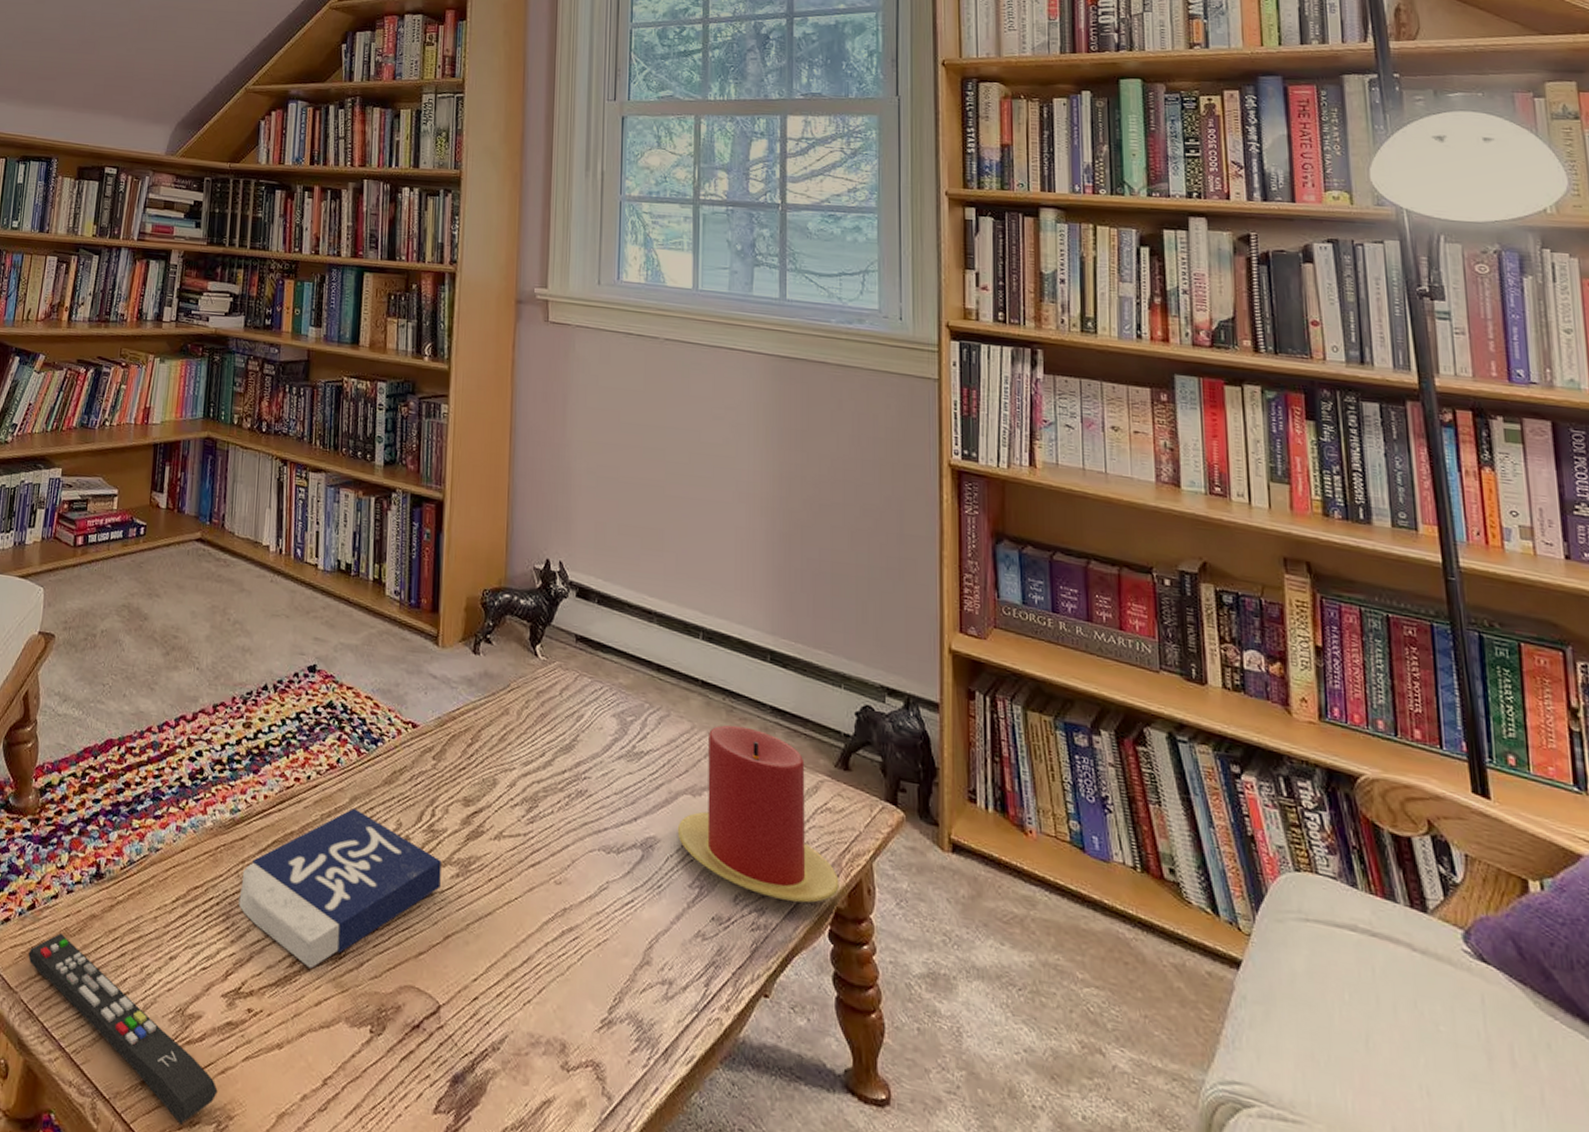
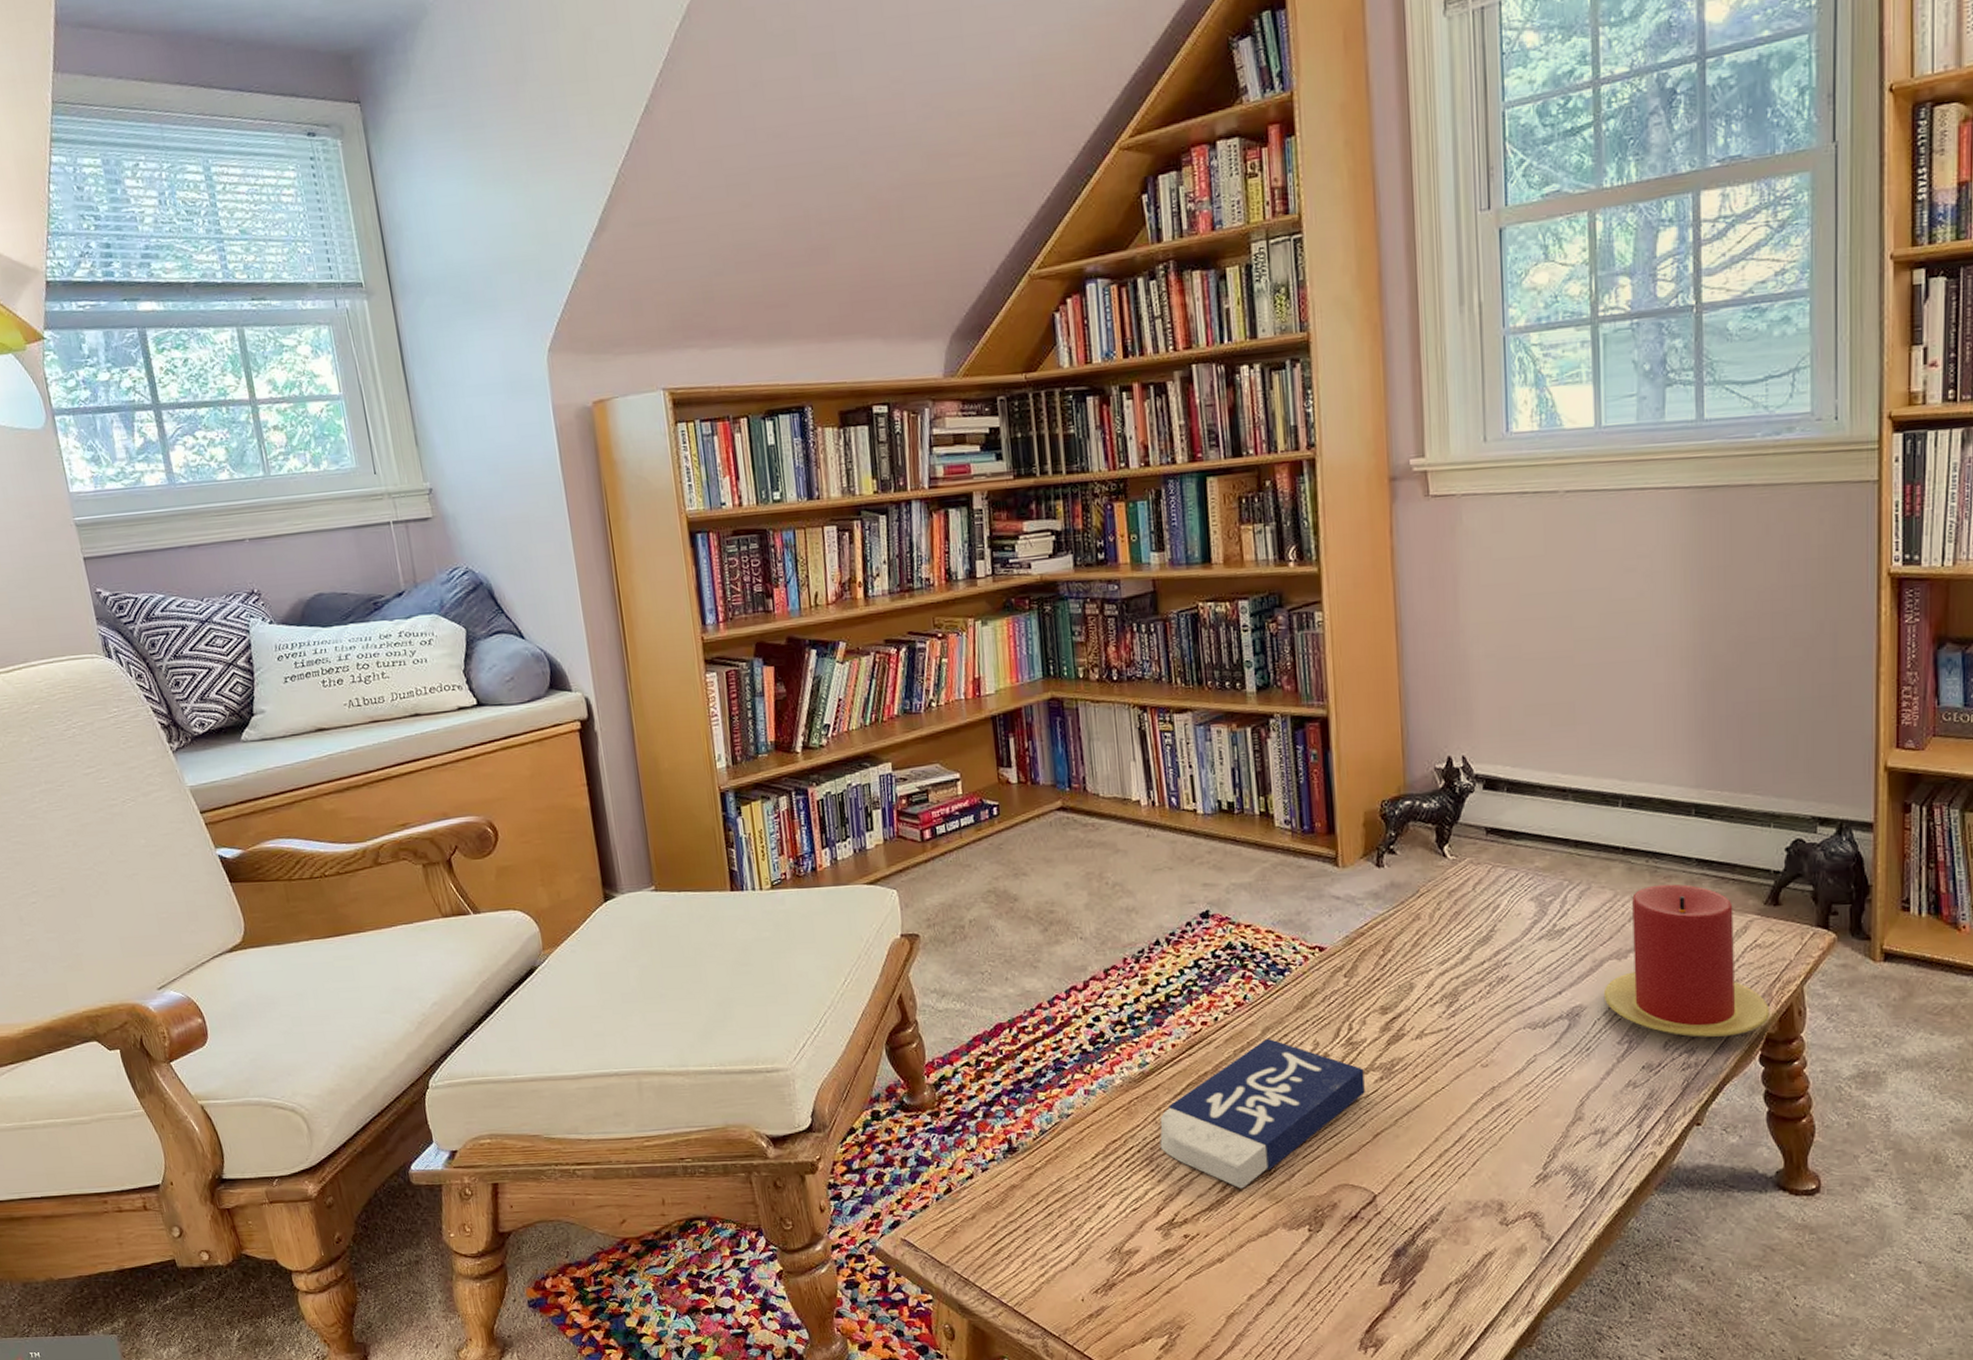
remote control: present [28,932,218,1125] -> none [953,1207,1165,1343]

